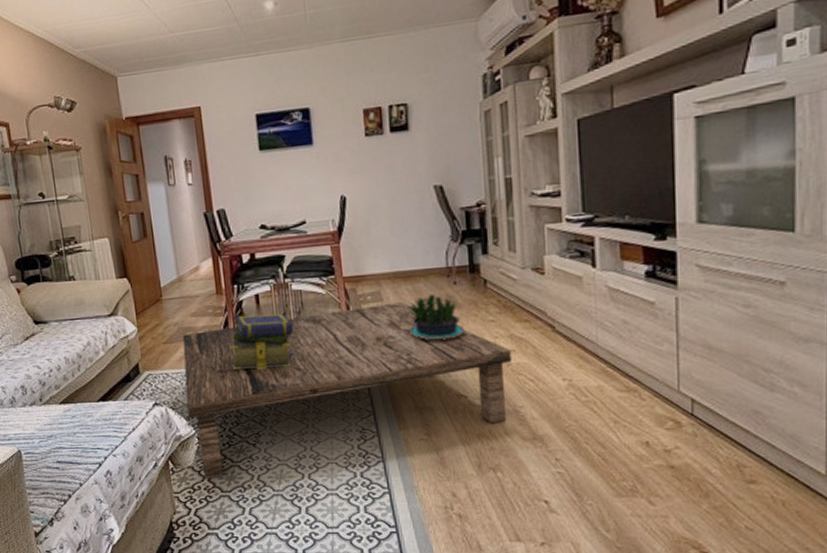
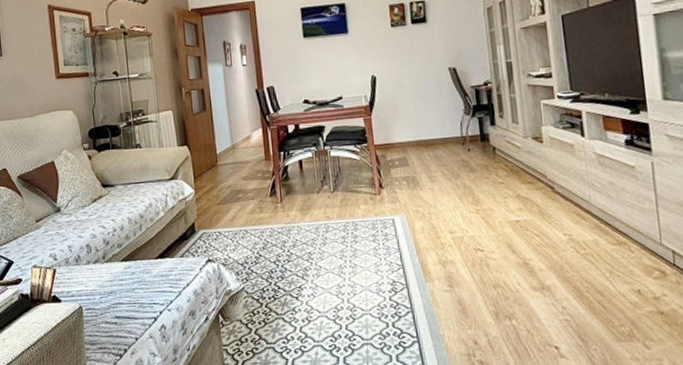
coffee table: present [183,302,512,479] -> none [234,167,520,331]
stack of books: present [231,314,294,371] -> none [277,177,333,229]
potted plant: present [401,293,465,341] -> none [424,159,479,201]

